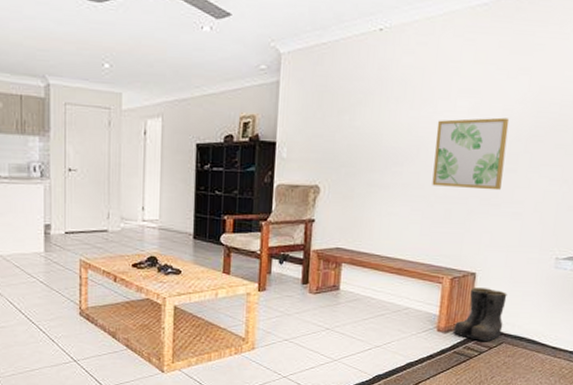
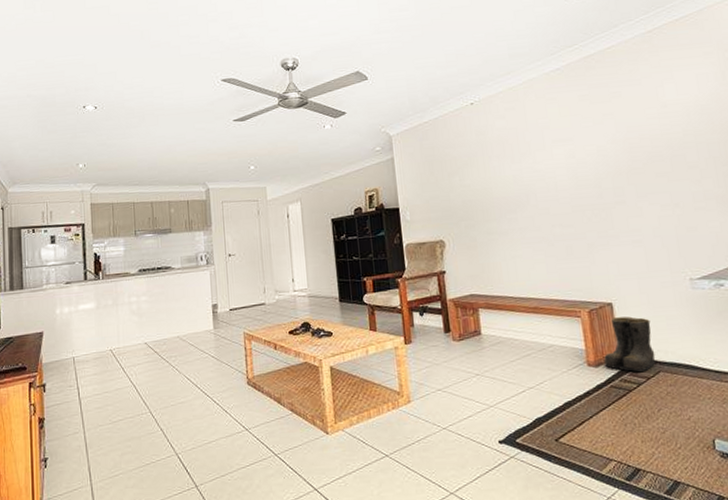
wall art: present [432,117,510,191] -> none [539,157,615,226]

